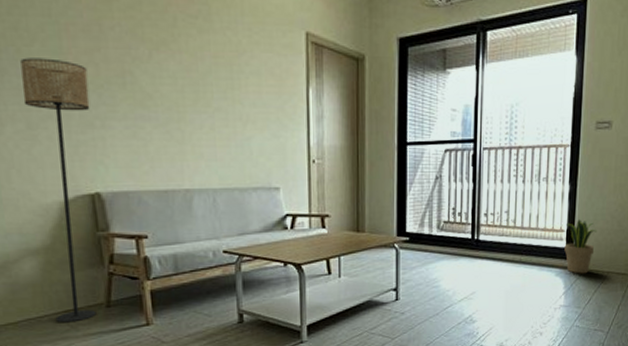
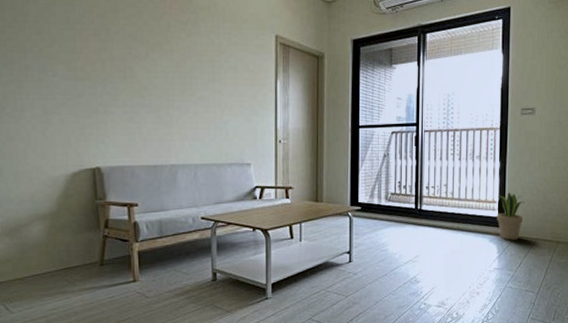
floor lamp: present [20,58,97,323] -> none [42,56,96,279]

